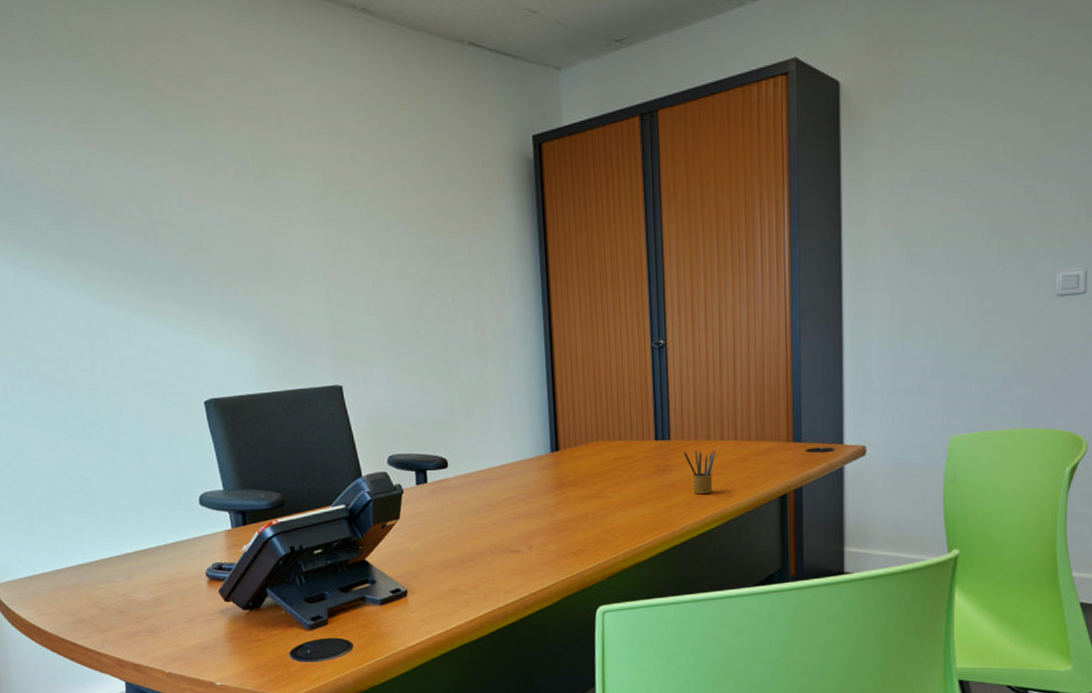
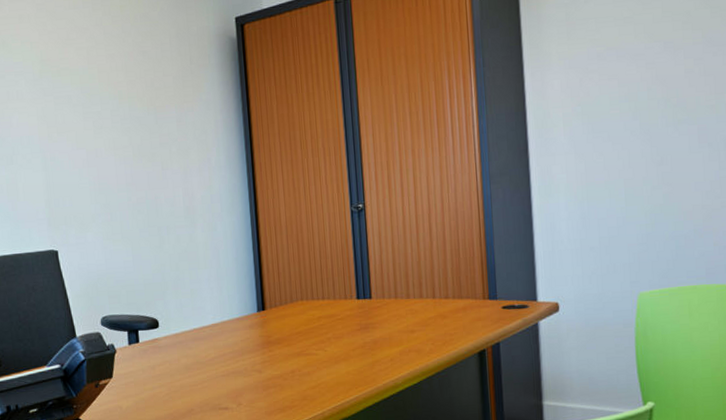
pencil box: present [683,450,715,495] -> none [384,308,415,351]

